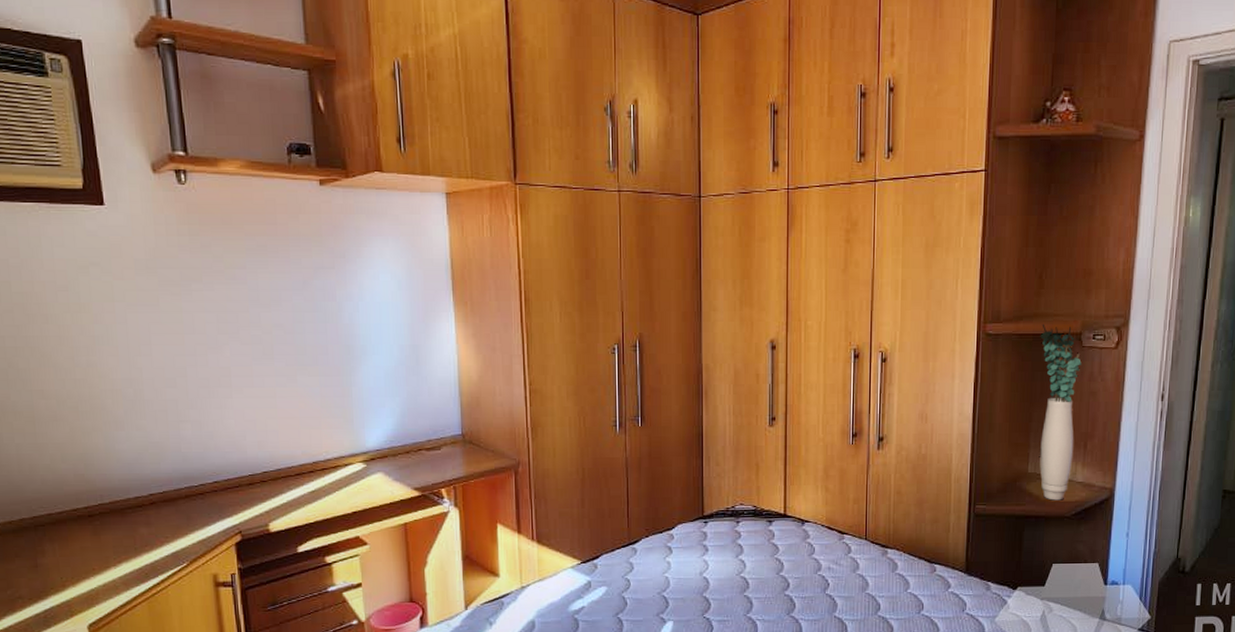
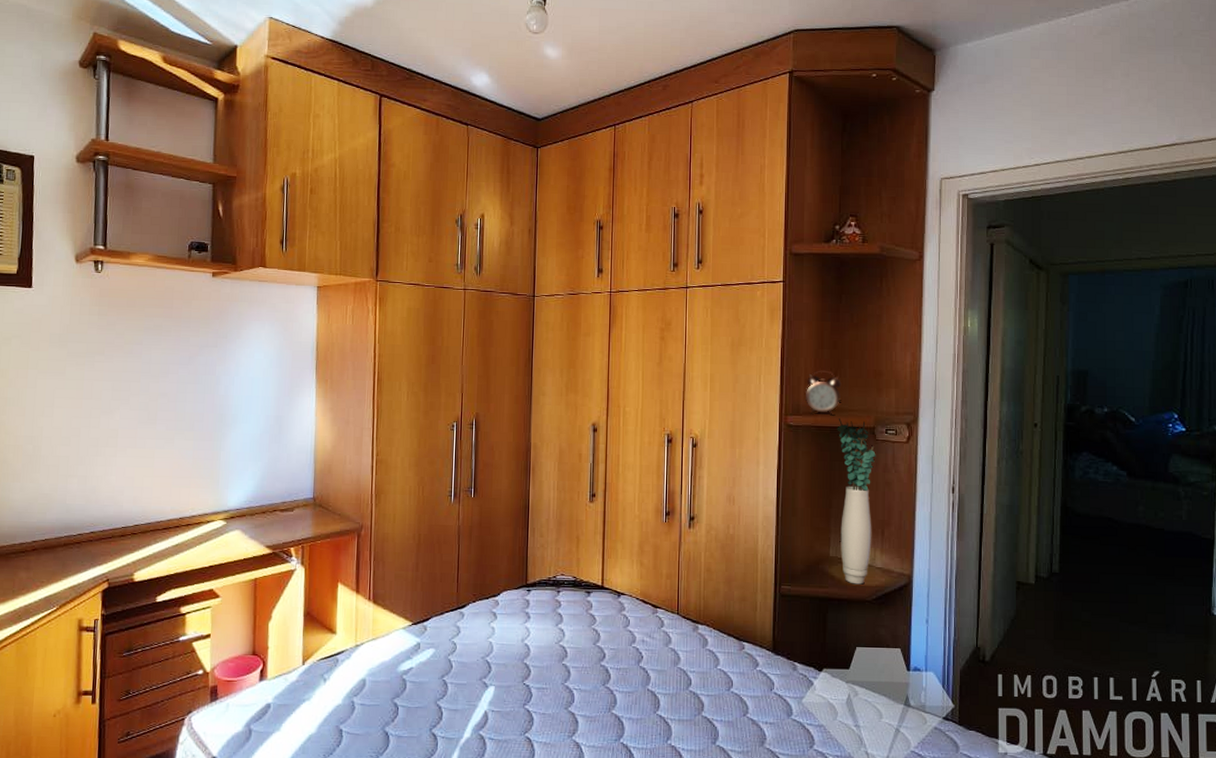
alarm clock: none [1006,271,1047,322] -> present [804,370,842,416]

